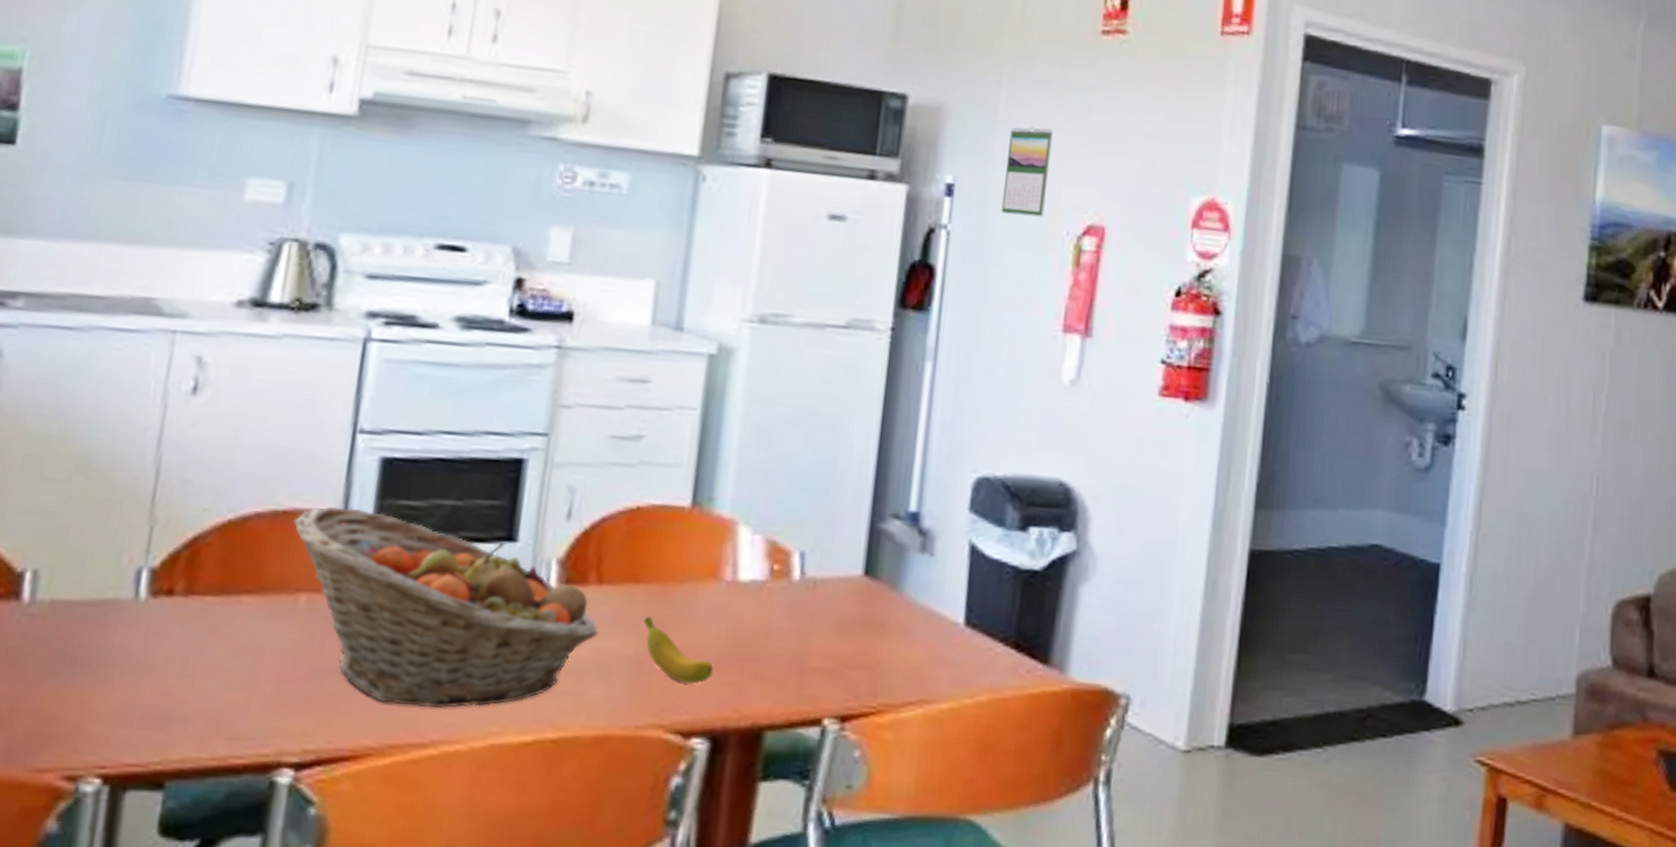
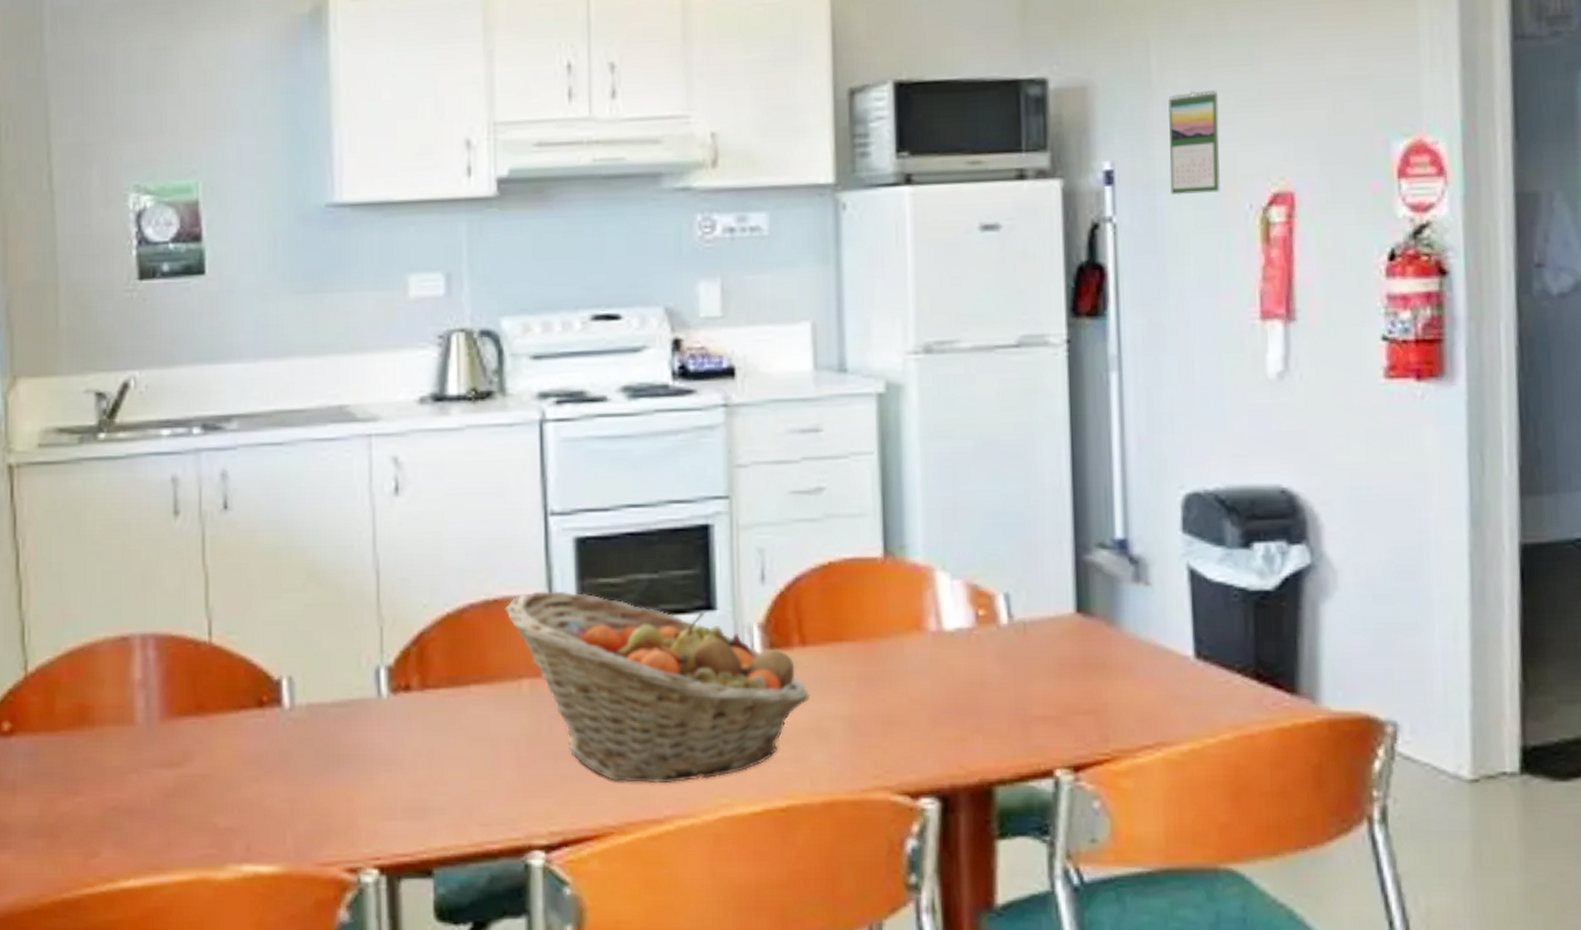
banana: present [643,617,714,685] -> none [853,676,933,743]

